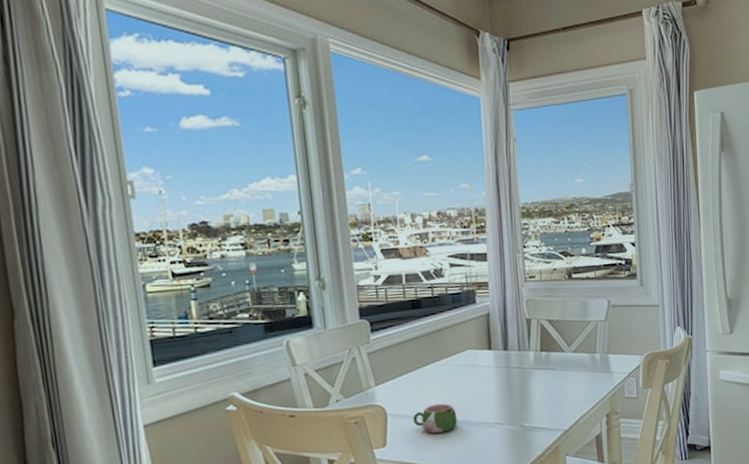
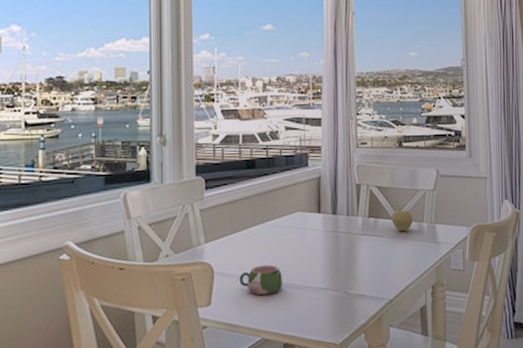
fruit: none [563,338,585,364] -> present [391,206,413,232]

